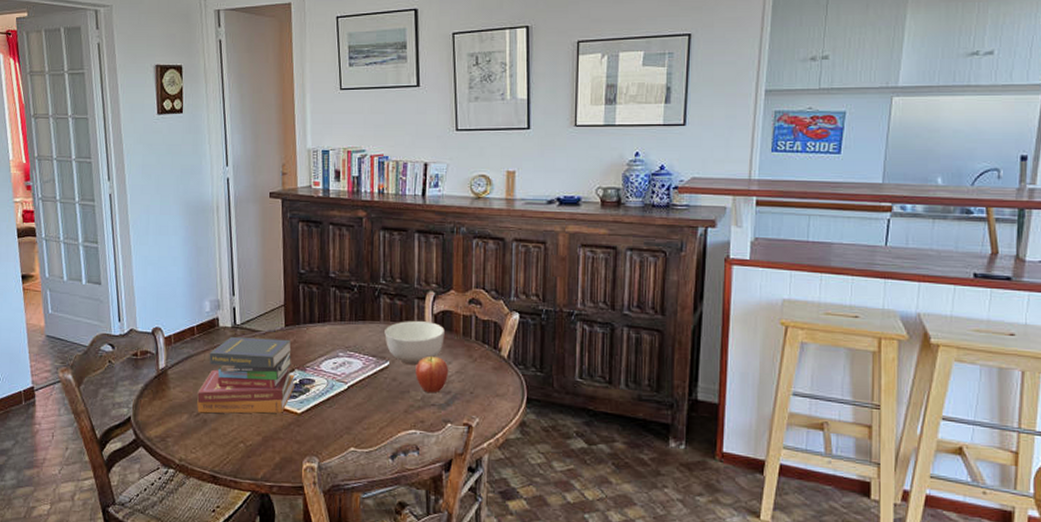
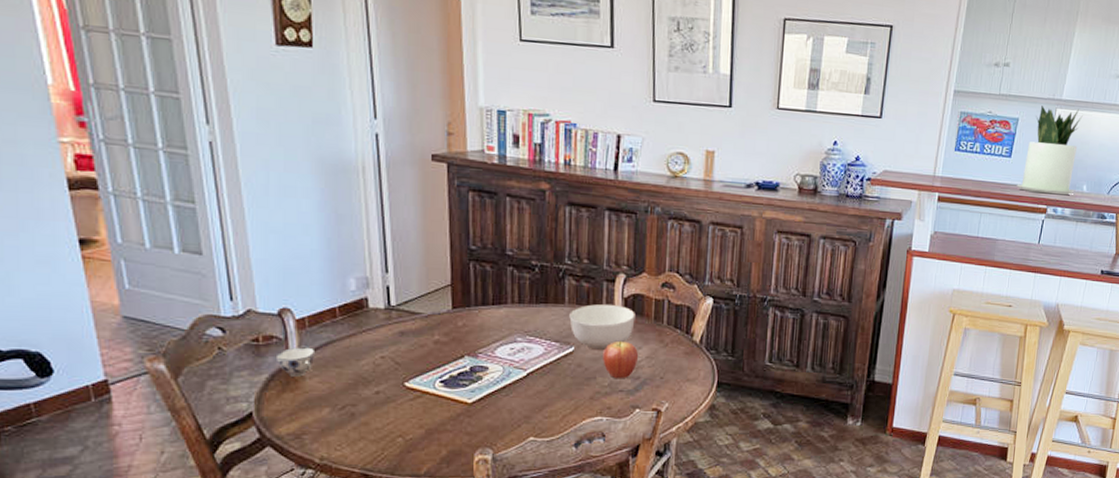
teacup: none [149,360,179,387] -> present [275,347,316,377]
books: present [197,337,296,414] -> none [342,320,466,406]
planter: none [850,94,927,191] -> present [1016,106,1083,196]

